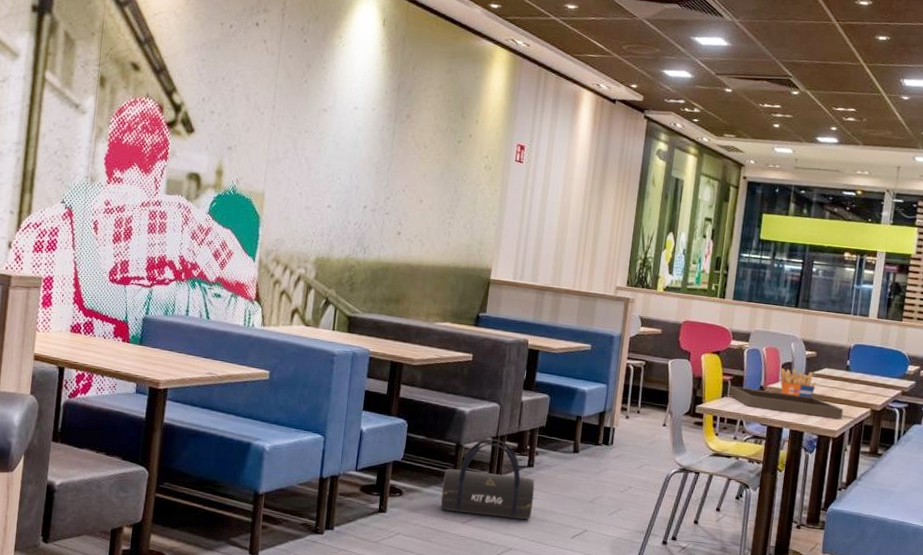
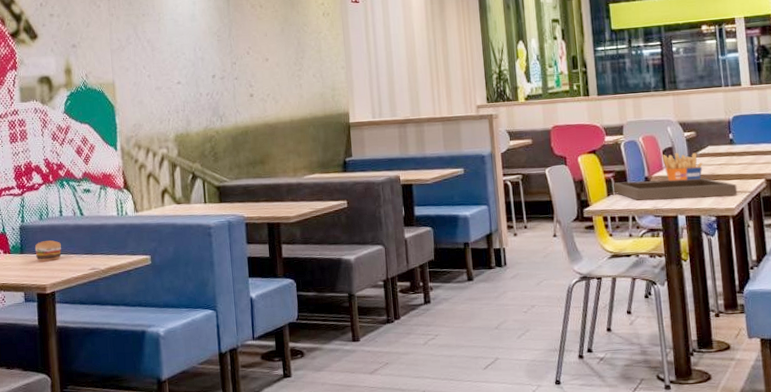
hamburger: none [154,336,182,358] -> present [34,240,62,261]
duffel bag: present [440,438,535,520] -> none [342,282,438,364]

